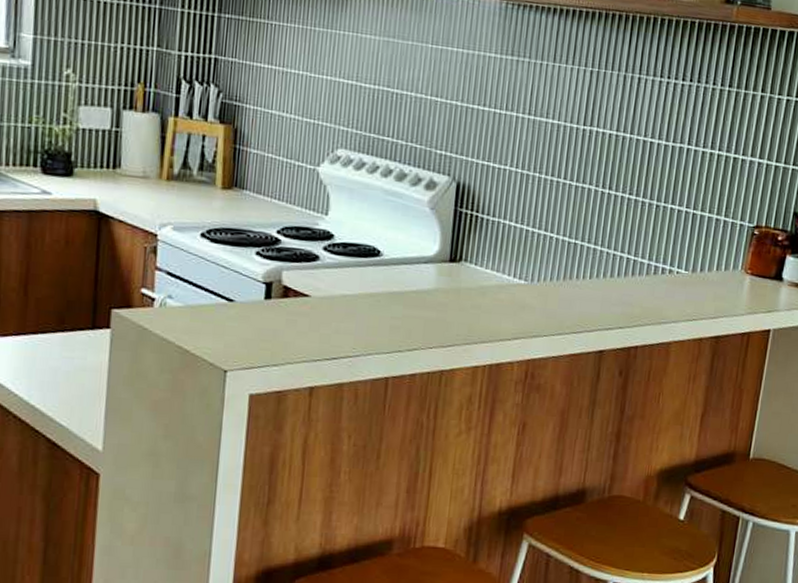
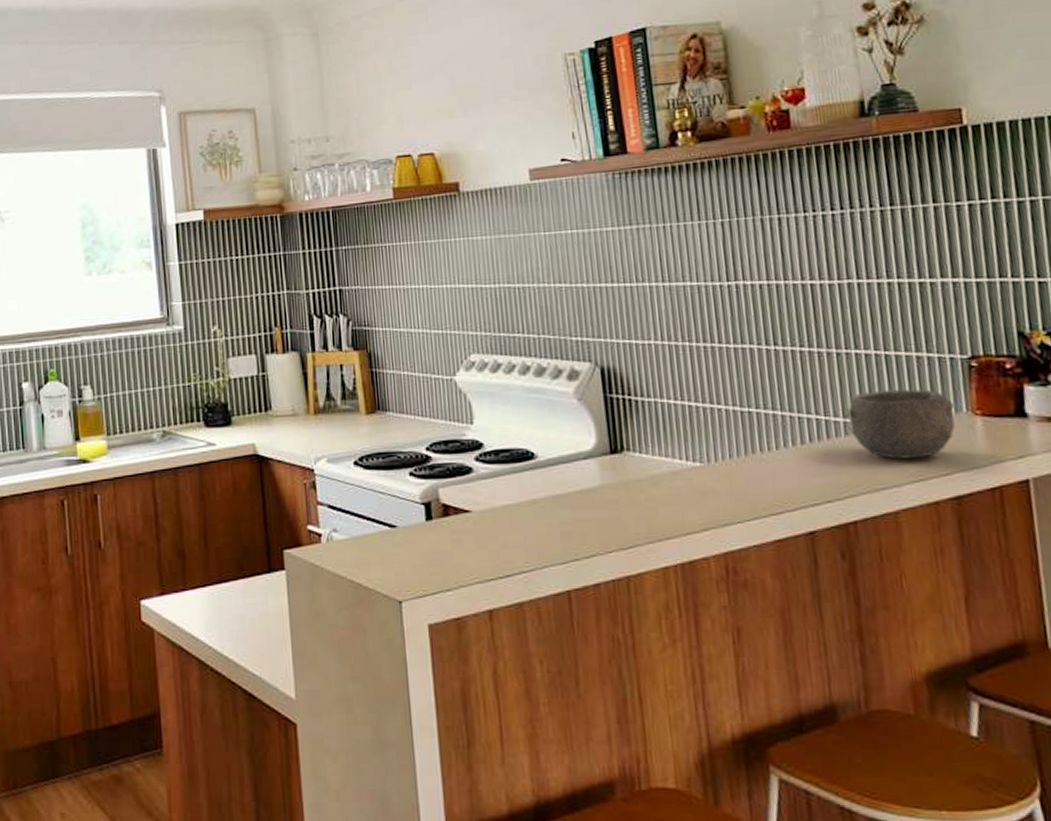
bowl: none [650,241,733,302] -> present [847,389,955,459]

